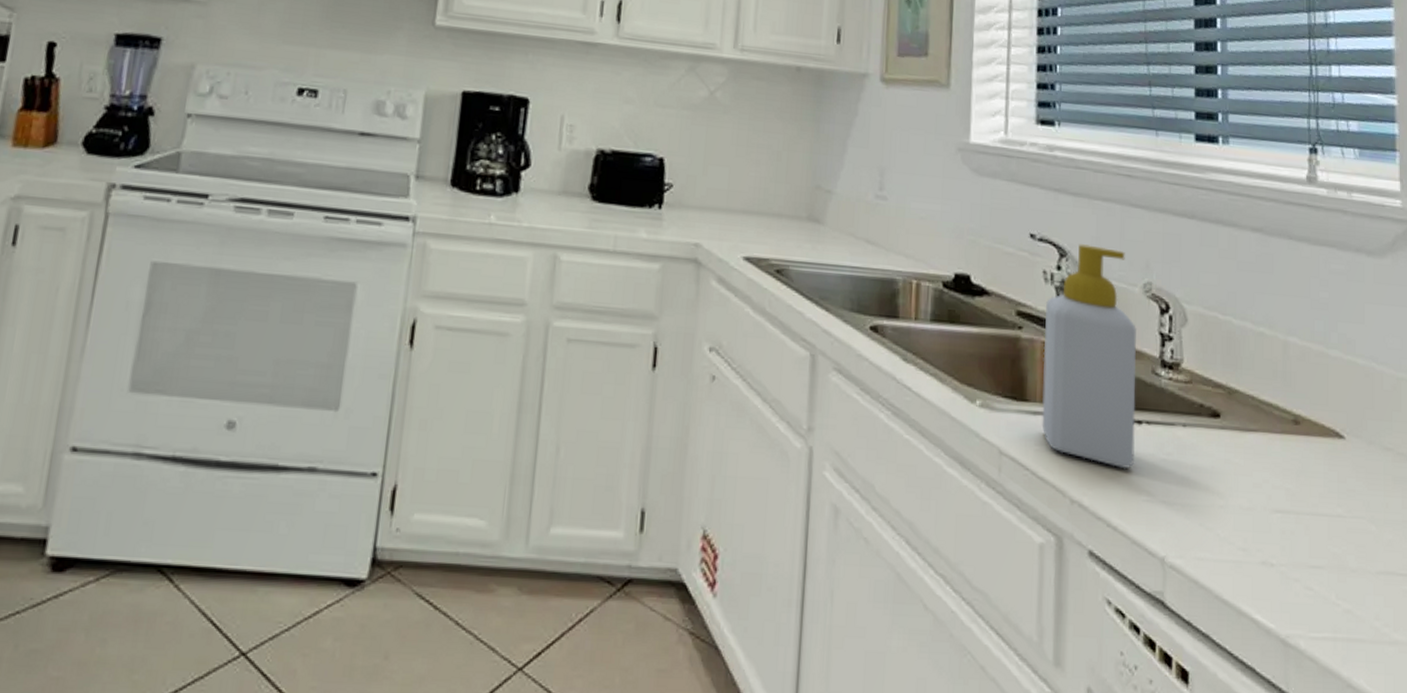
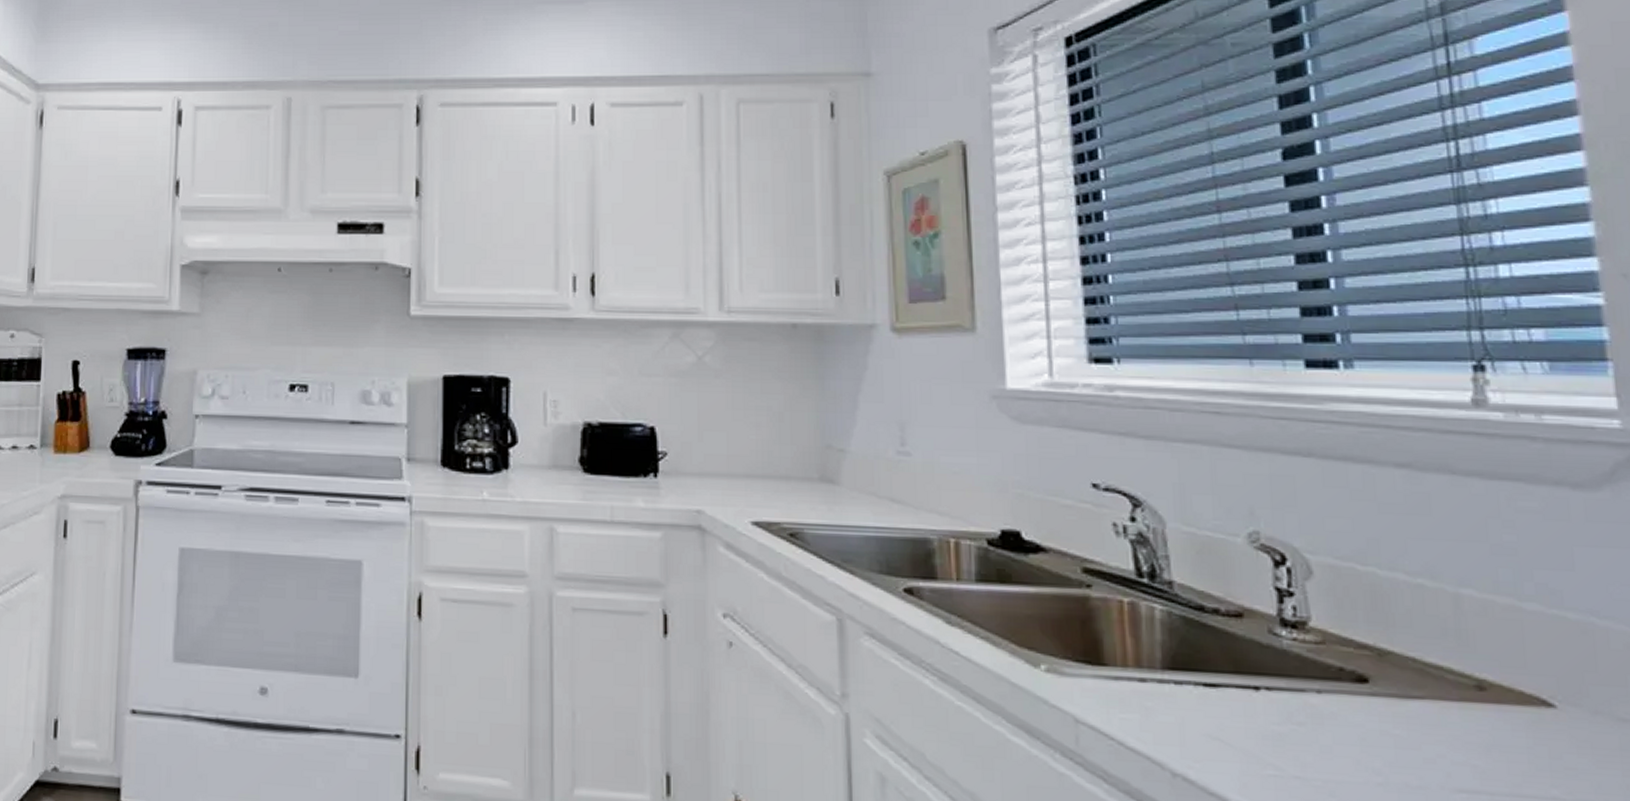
soap bottle: present [1042,244,1138,469] -> none [1120,492,1255,741]

